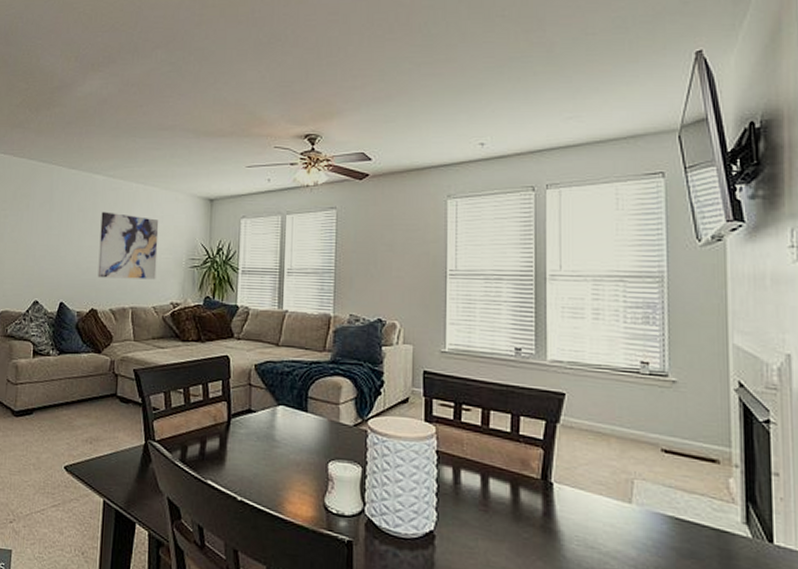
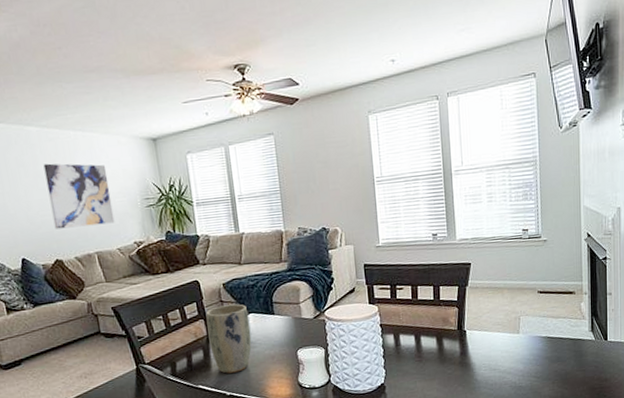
plant pot: none [228,390,278,474] -> present [206,304,252,374]

